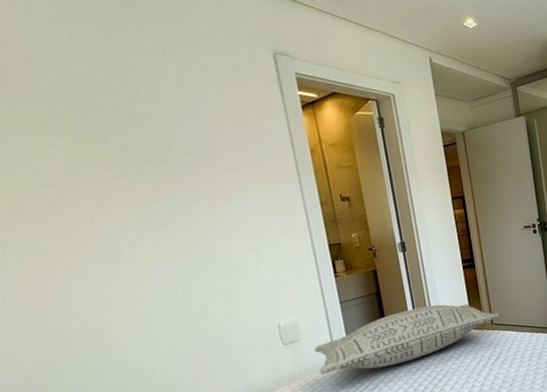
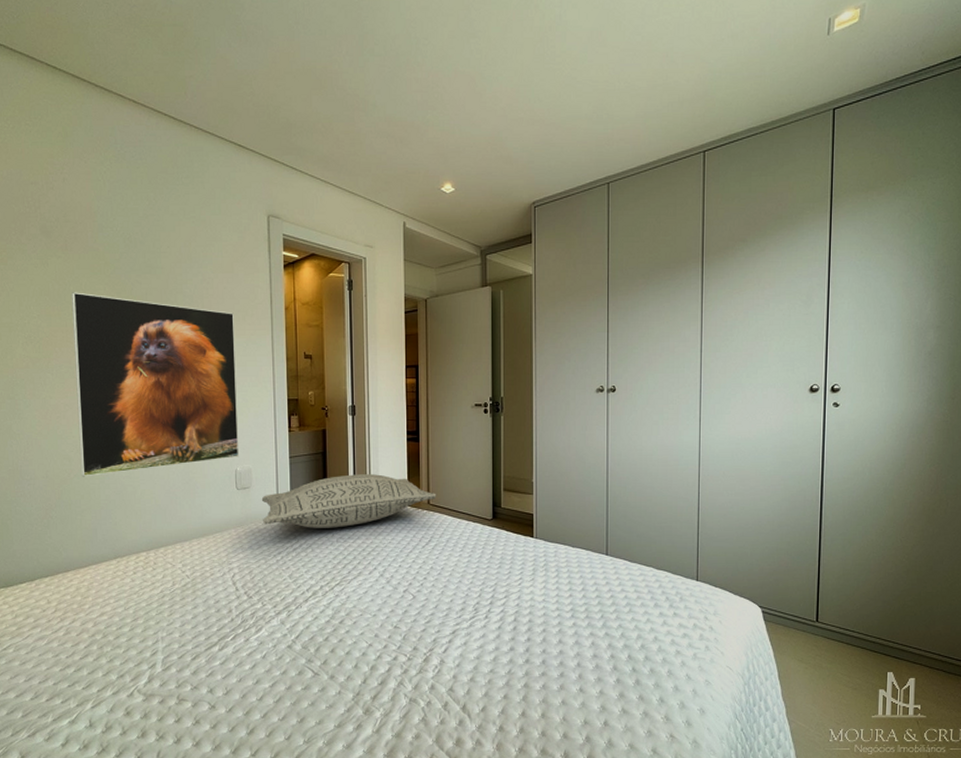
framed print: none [14,150,281,365] -> present [72,292,240,477]

